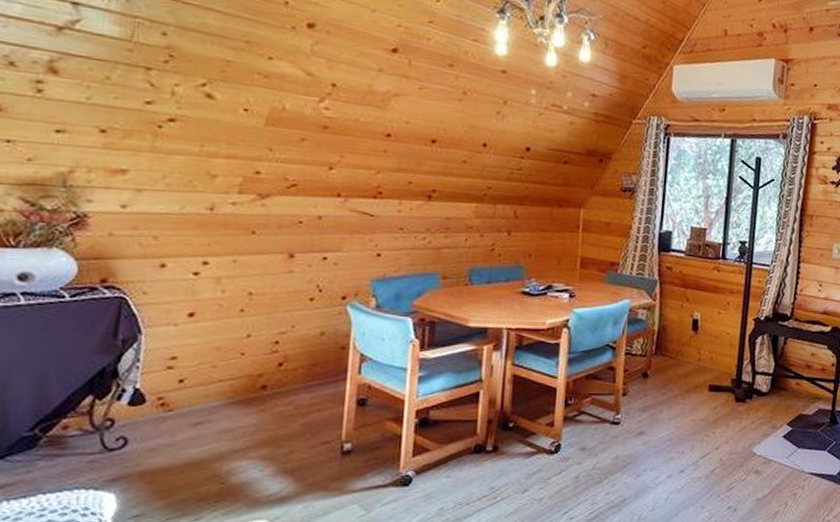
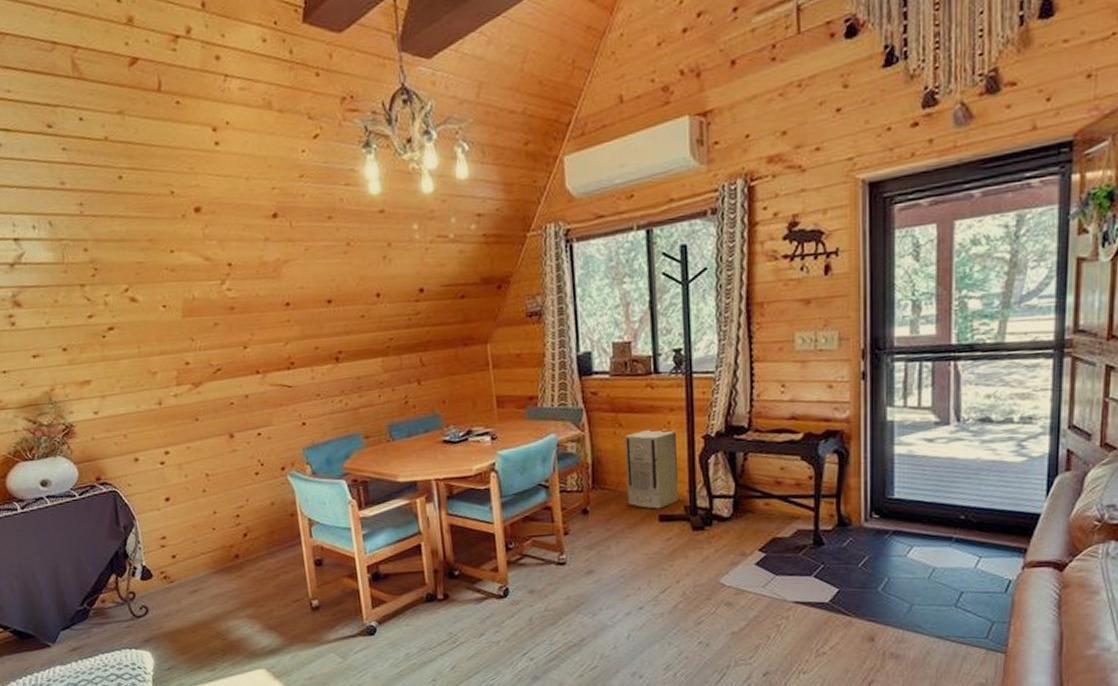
air purifier: none [684,306,733,379] -> present [624,429,681,509]

